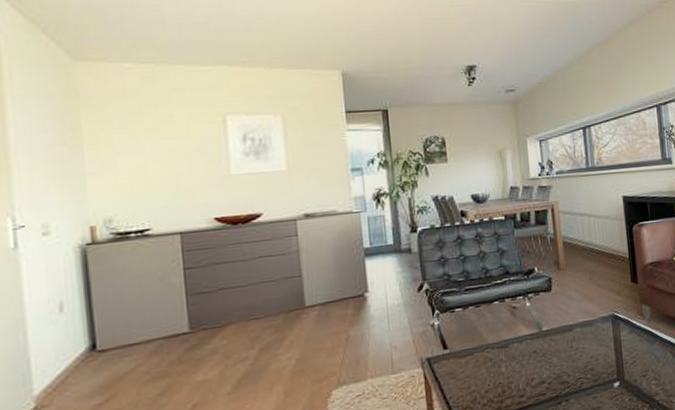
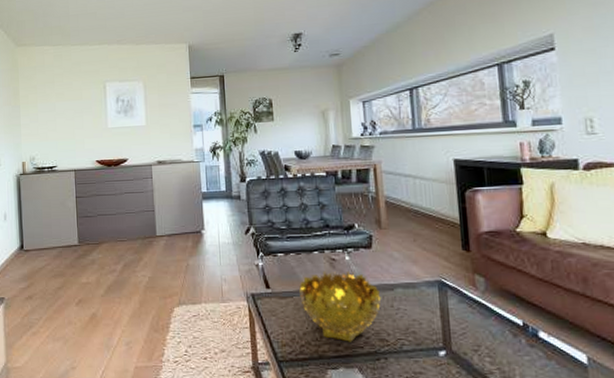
decorative bowl: none [479,317,562,392] -> present [299,270,381,342]

